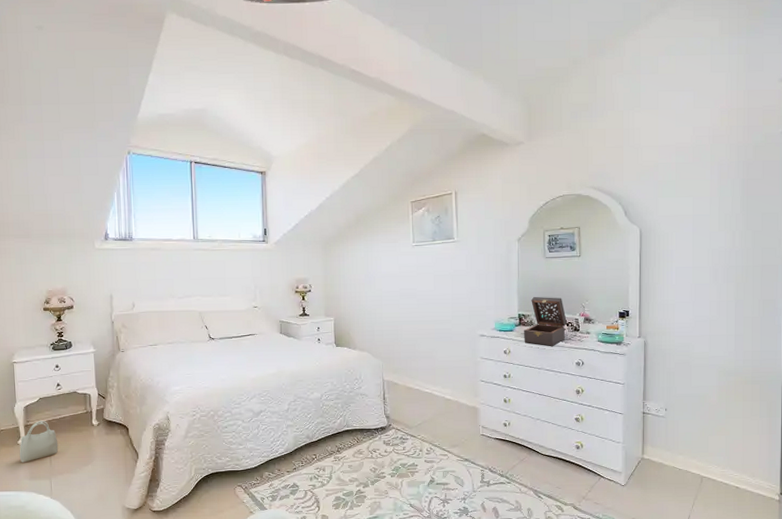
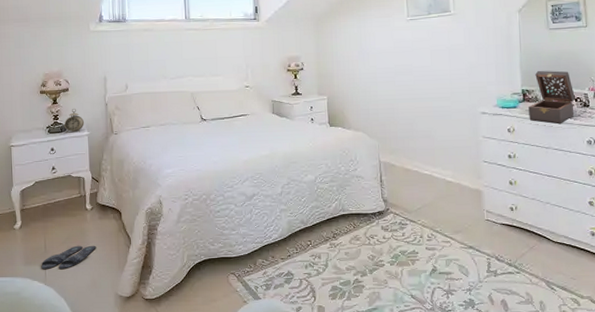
handbag: present [19,420,59,463] -> none [15,204,53,248]
slippers: none [46,460,103,484] -> present [41,245,96,270]
alarm clock: none [69,326,90,350] -> present [64,109,84,133]

